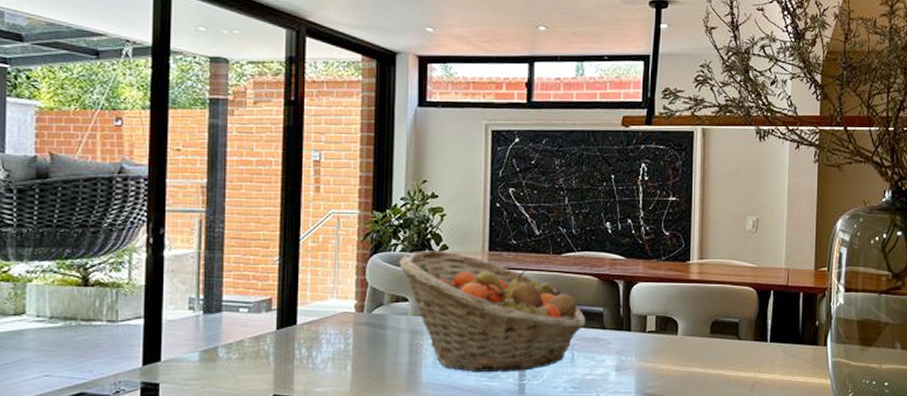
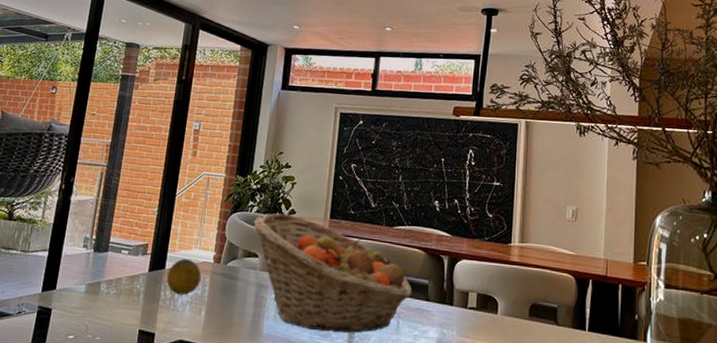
fruit: none [299,310,343,352] -> present [166,258,202,295]

